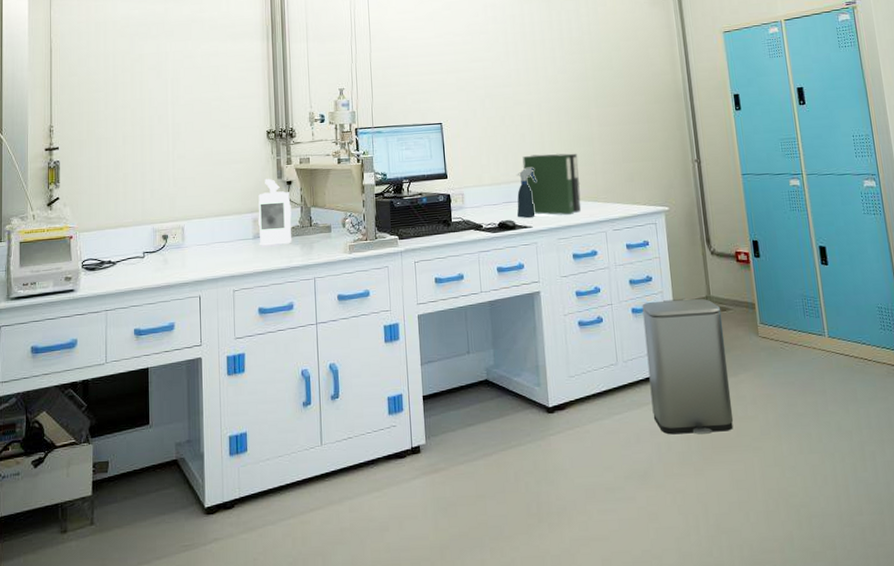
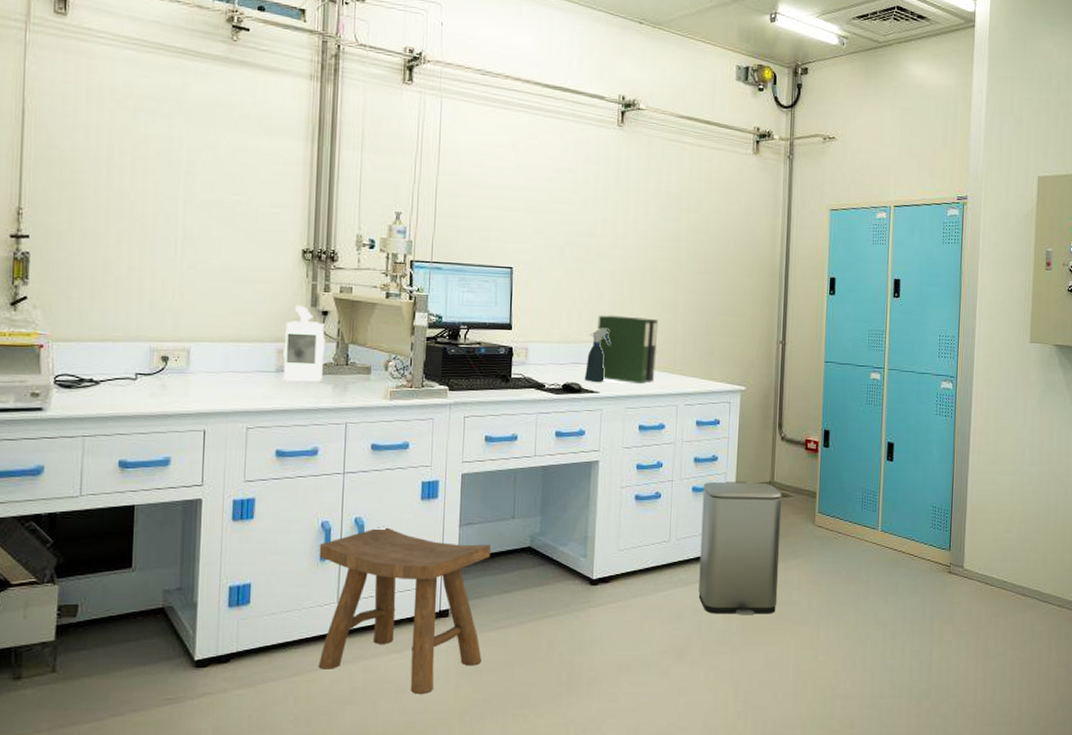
stool: none [301,370,455,531] -> present [318,526,491,694]

